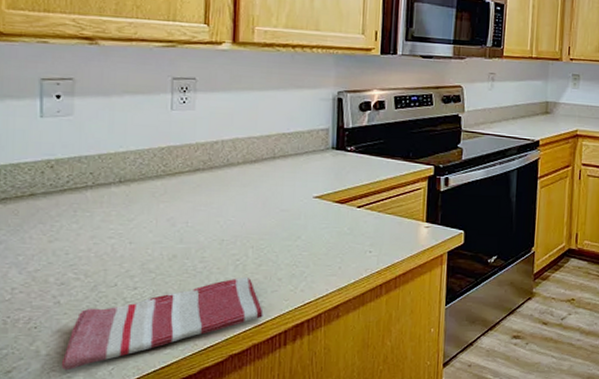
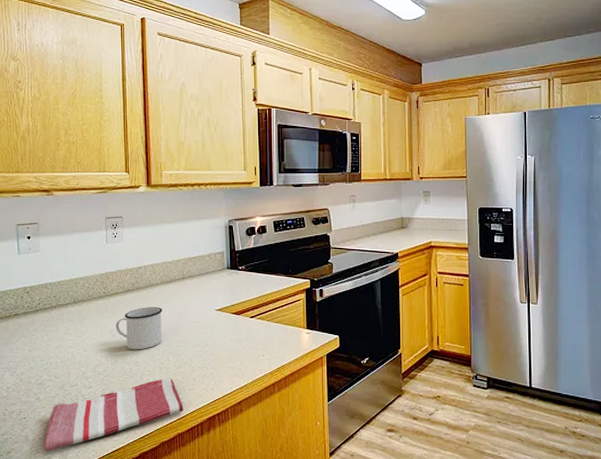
mug: none [176,191,243,243] -> present [115,307,163,350]

